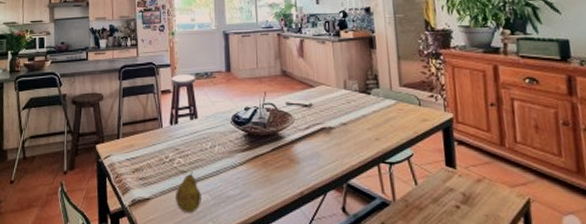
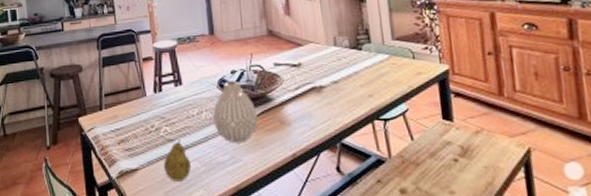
vase: none [226,117,269,177] -> present [213,81,258,142]

